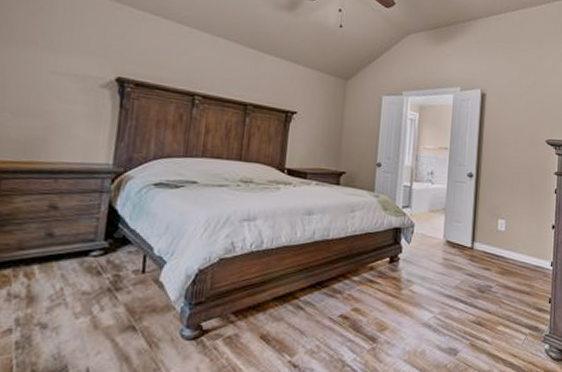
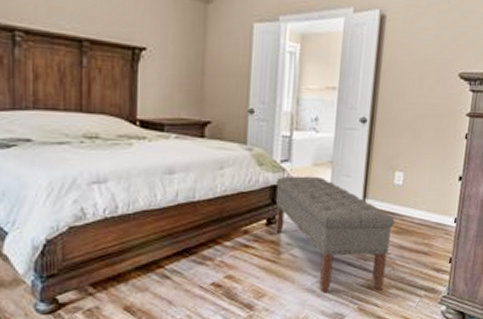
bench: none [397,219,500,328] -> present [276,175,395,293]

